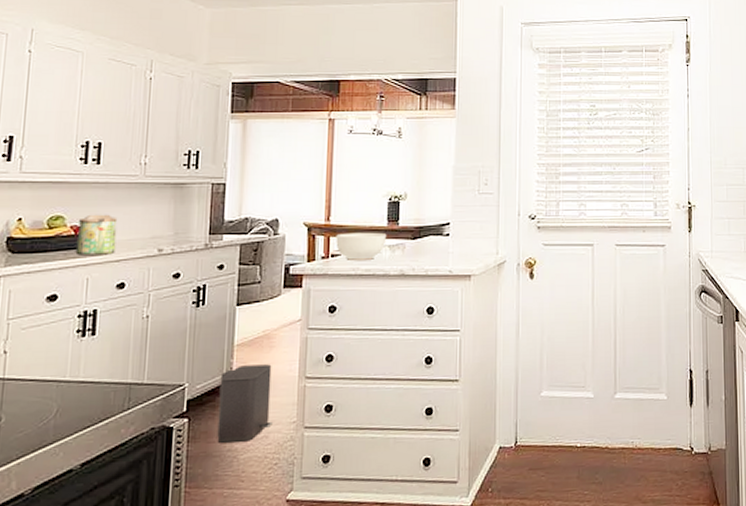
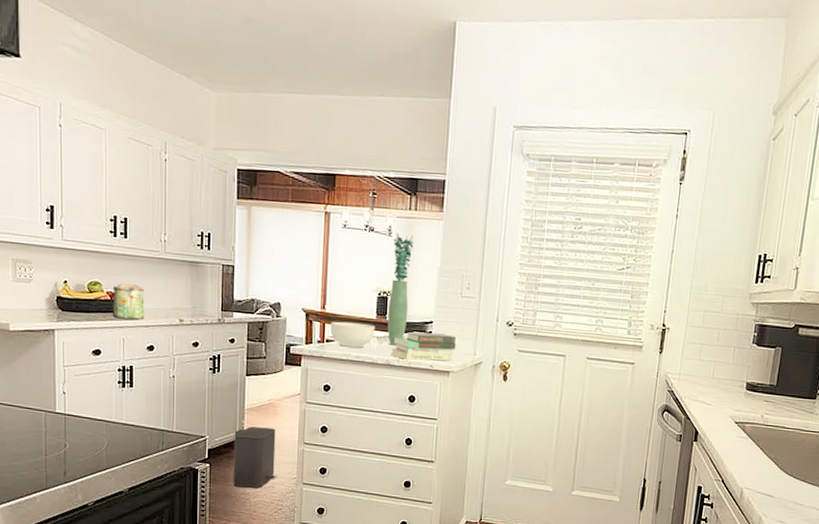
vase: none [400,134,426,253] -> present [387,233,414,346]
books: none [405,235,477,267] -> present [391,332,456,361]

